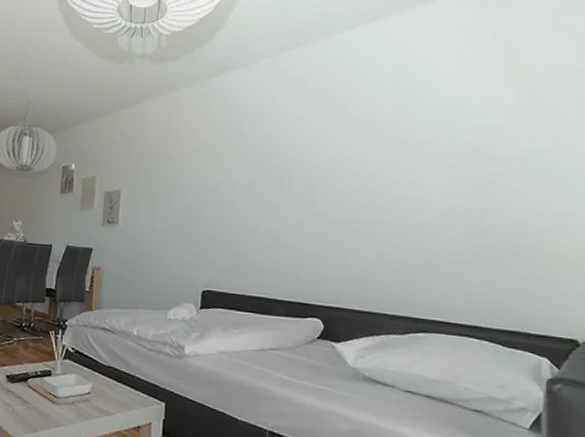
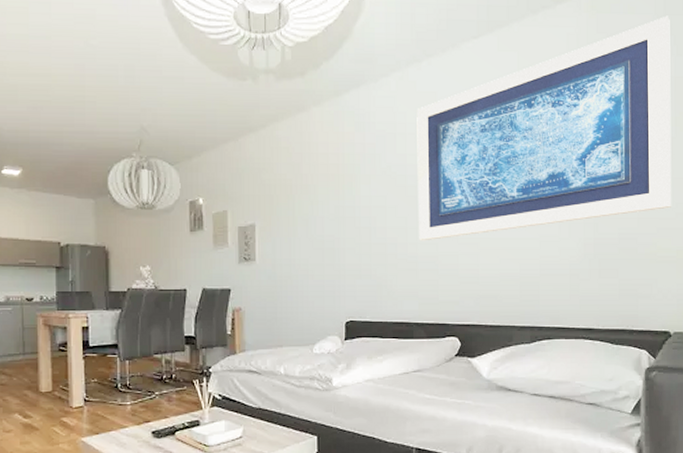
wall art: none [282,9,577,219] -> present [417,15,672,241]

